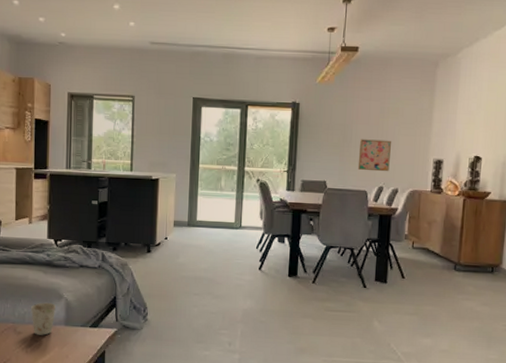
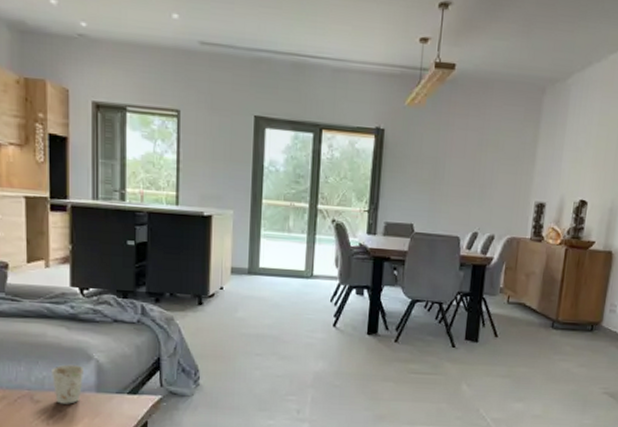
wall art: present [357,139,392,172] -> none [449,175,490,215]

